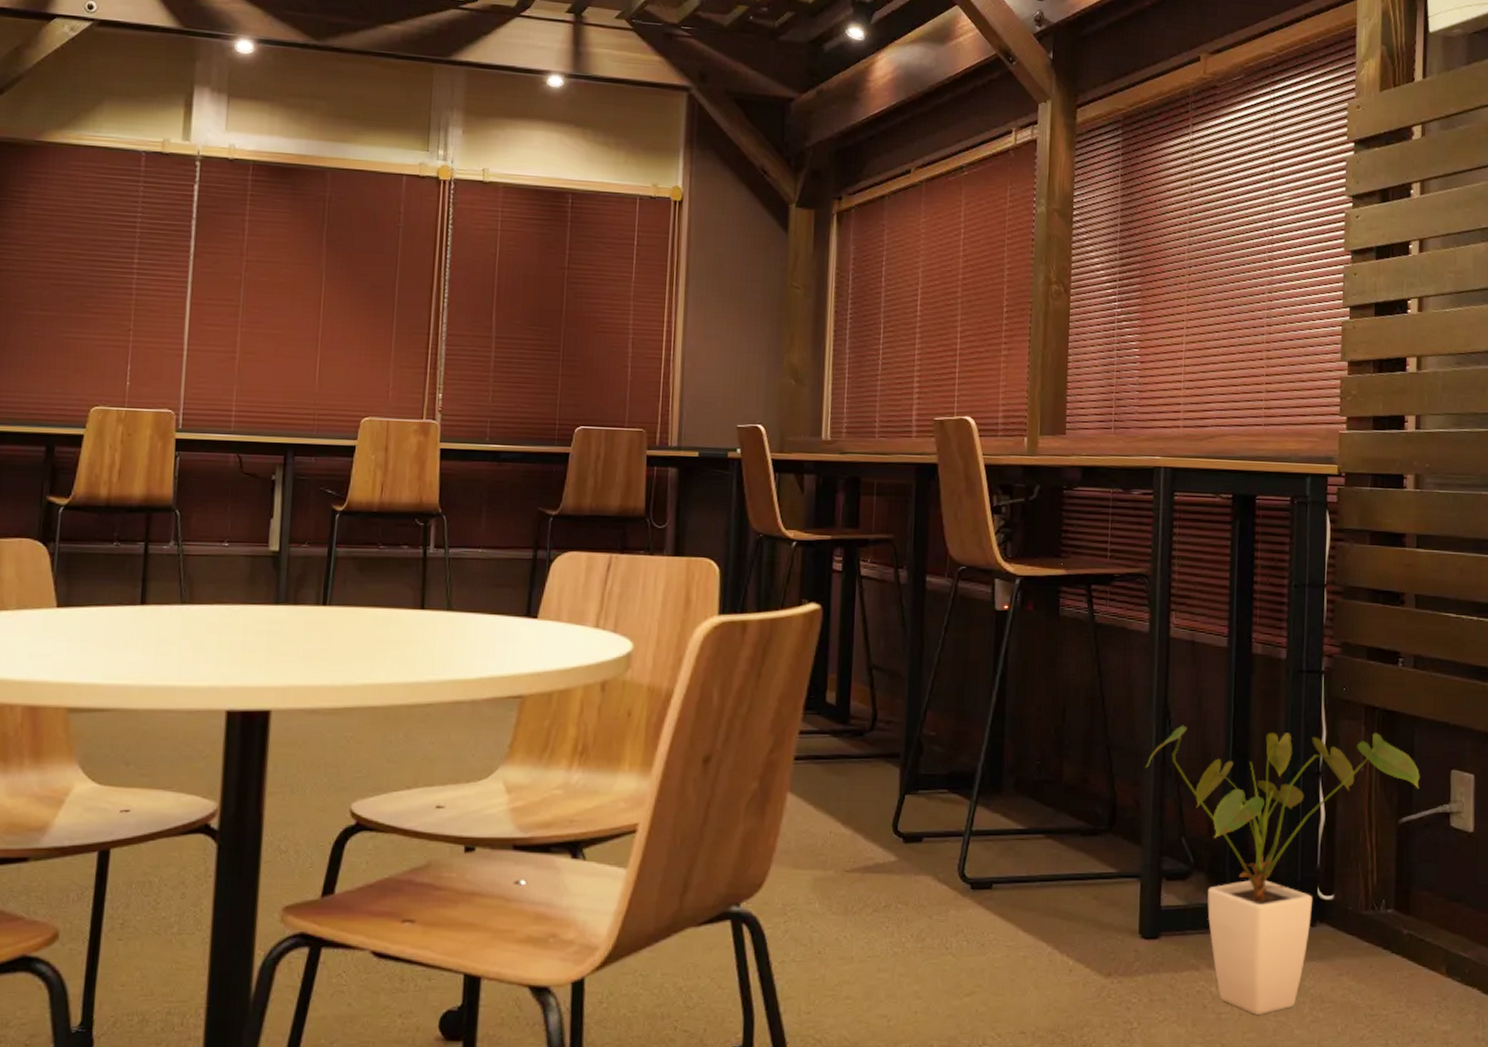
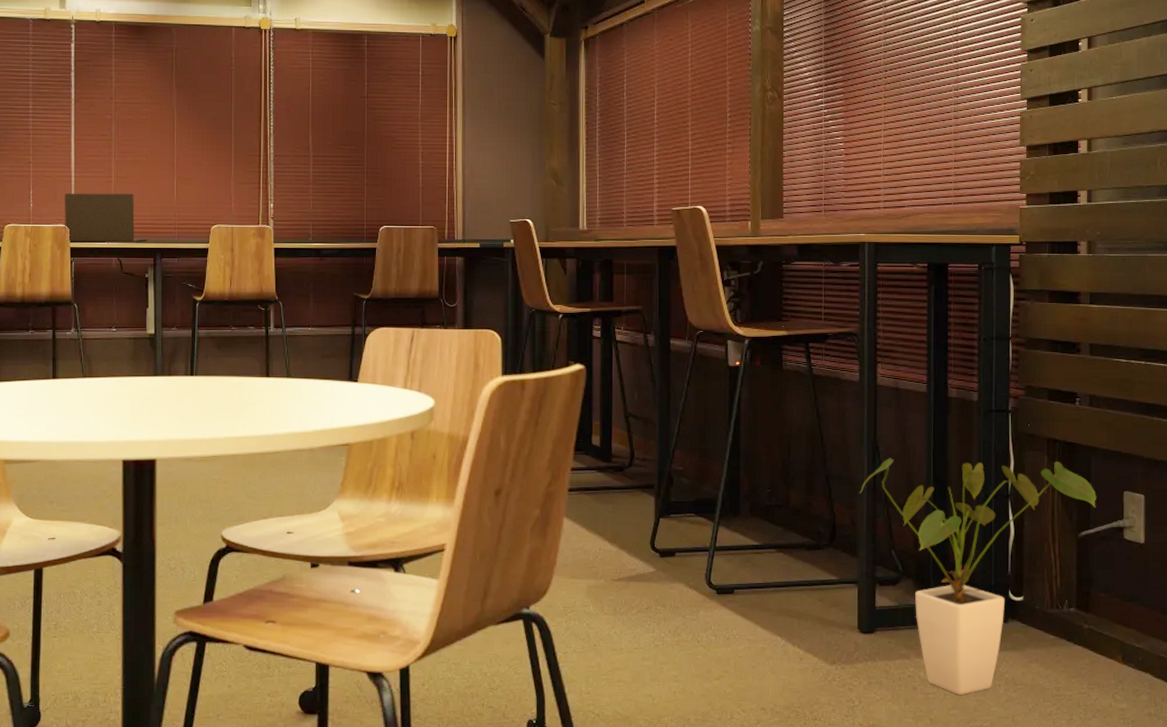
laptop: none [170,370,278,436] -> present [65,193,148,244]

